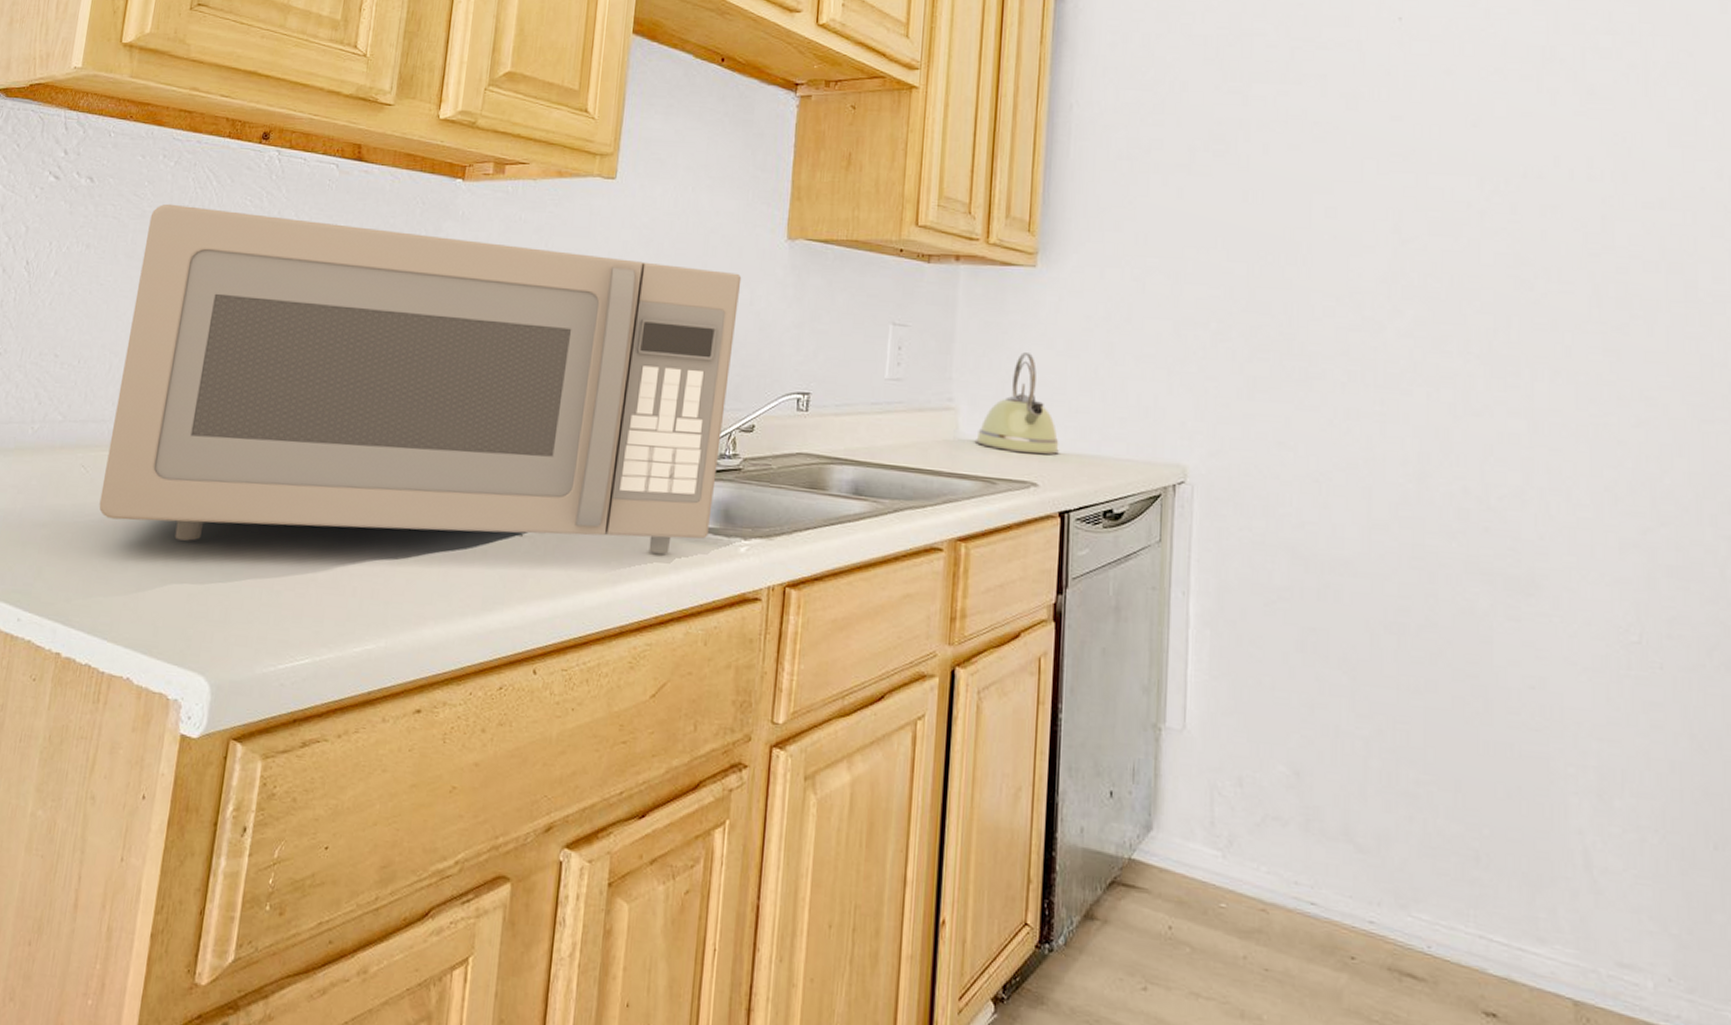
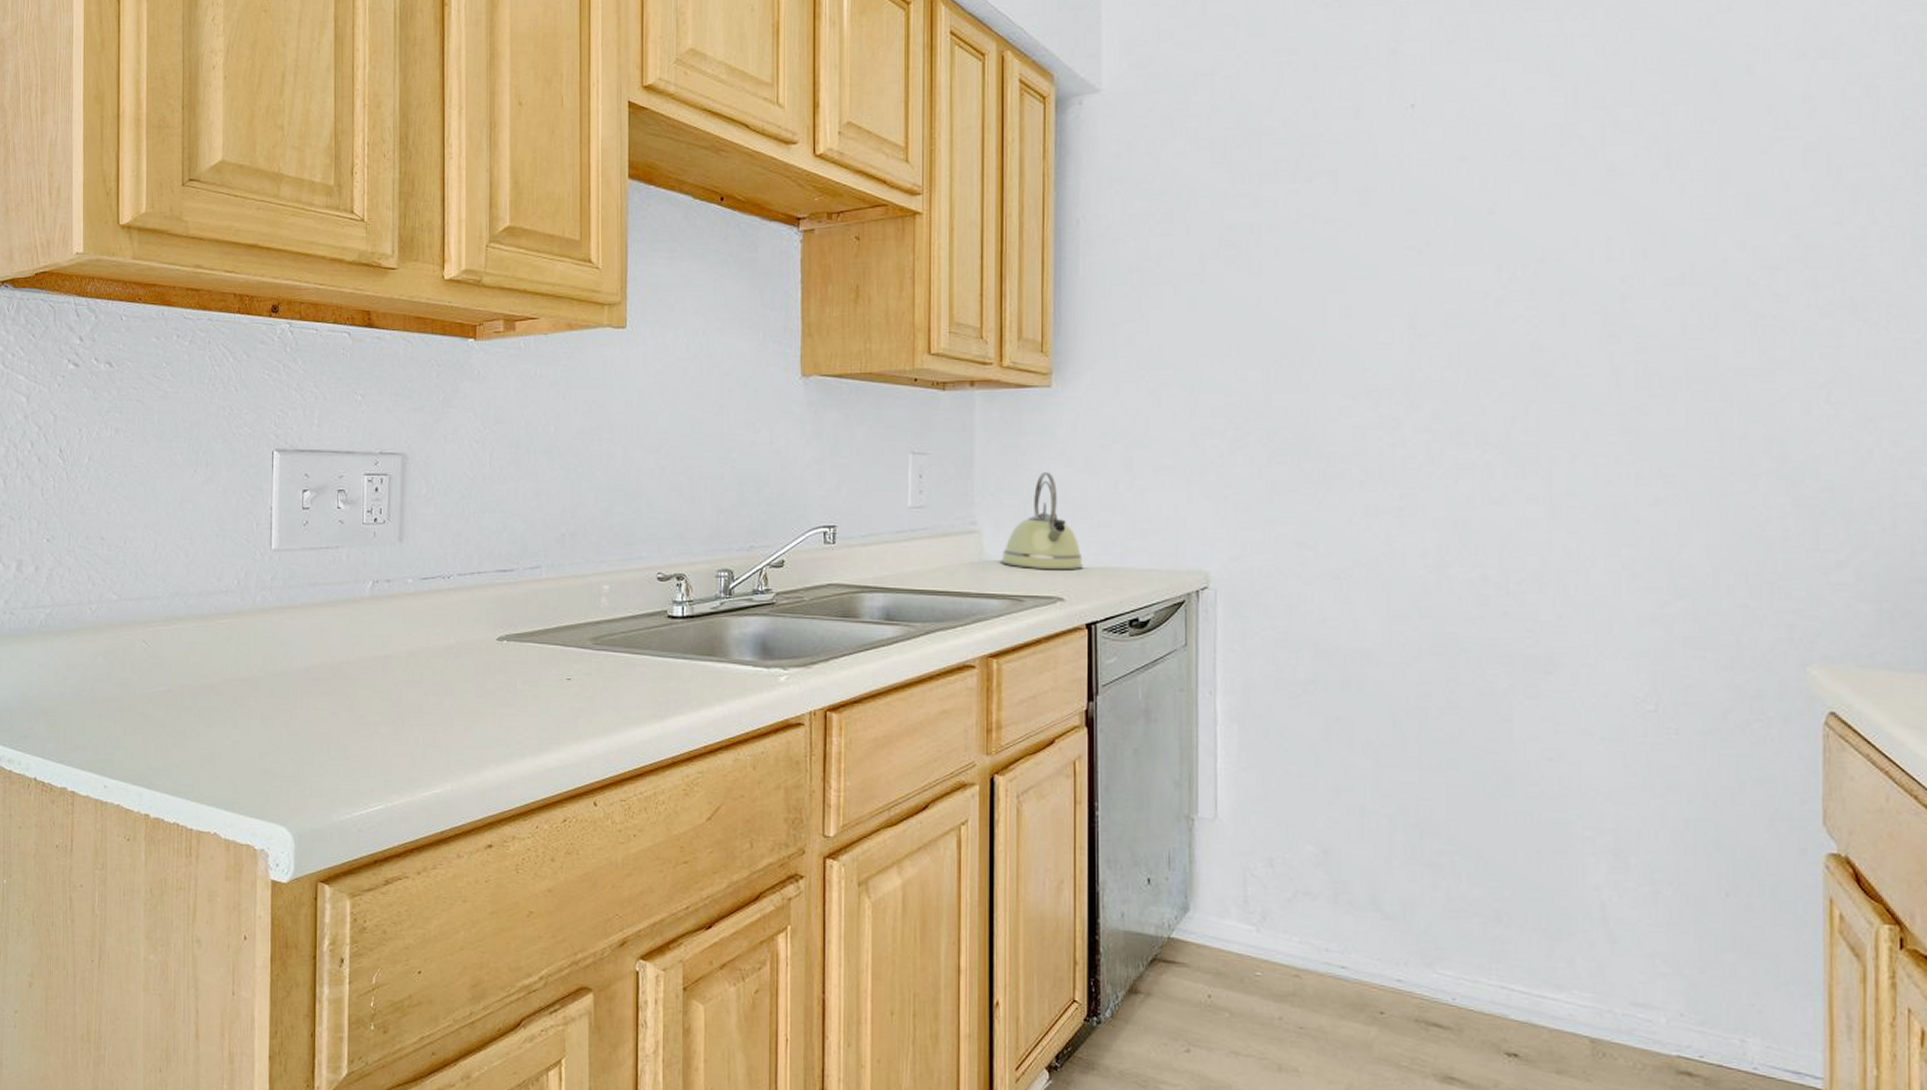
microwave: present [99,203,742,554] -> none [164,383,760,704]

